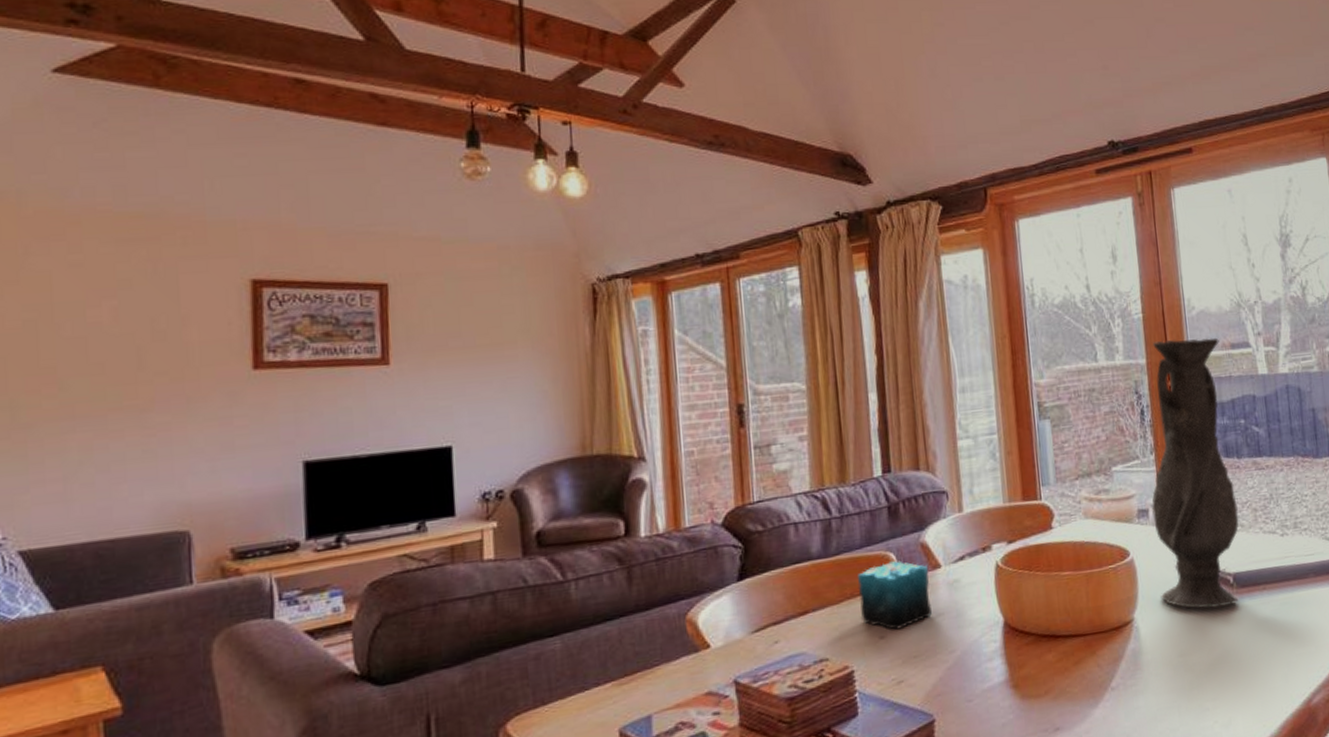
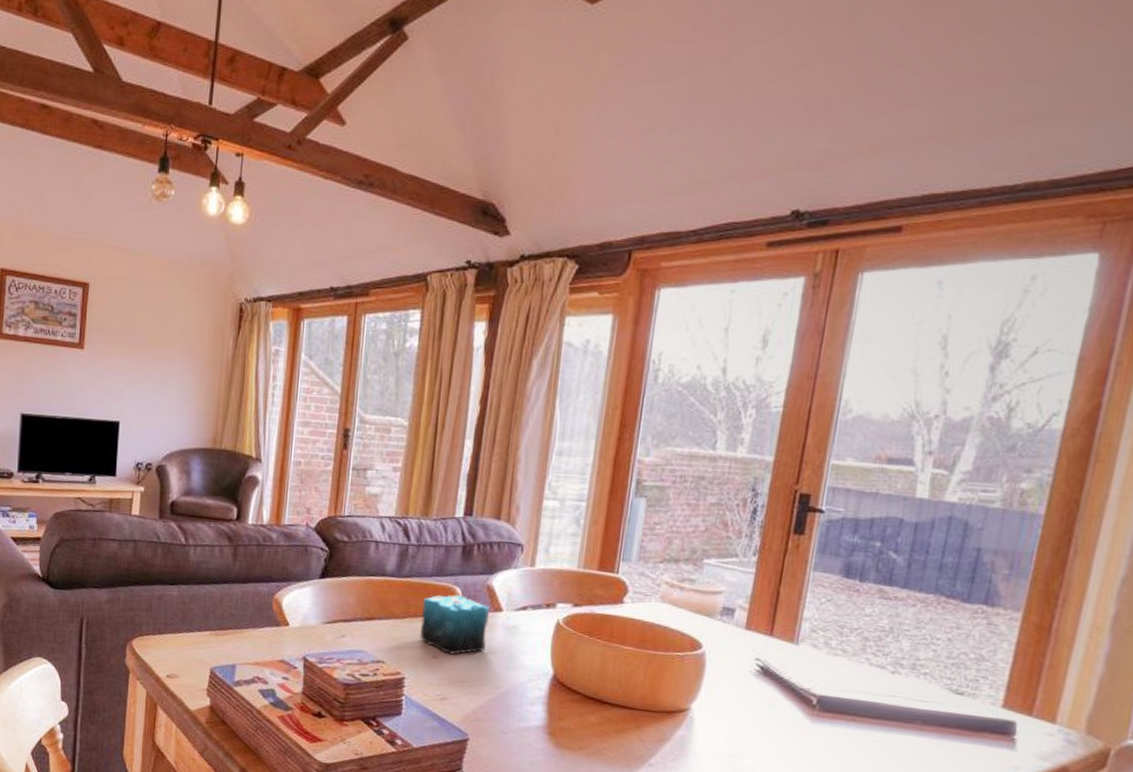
vase: present [1152,337,1239,609] -> none [726,440,874,726]

